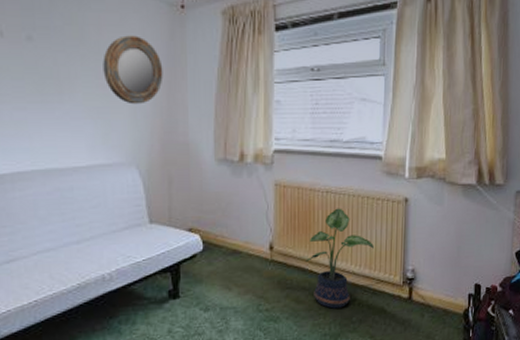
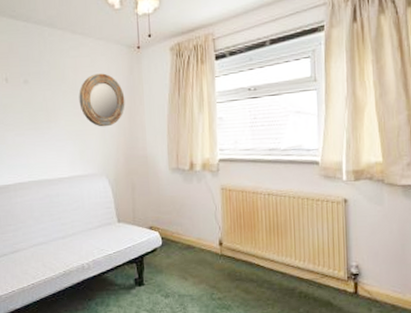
potted plant: present [306,208,374,309] -> none [252,208,316,300]

